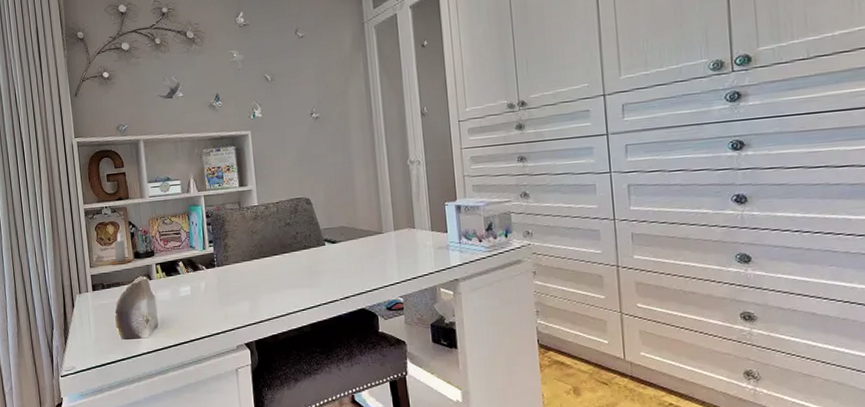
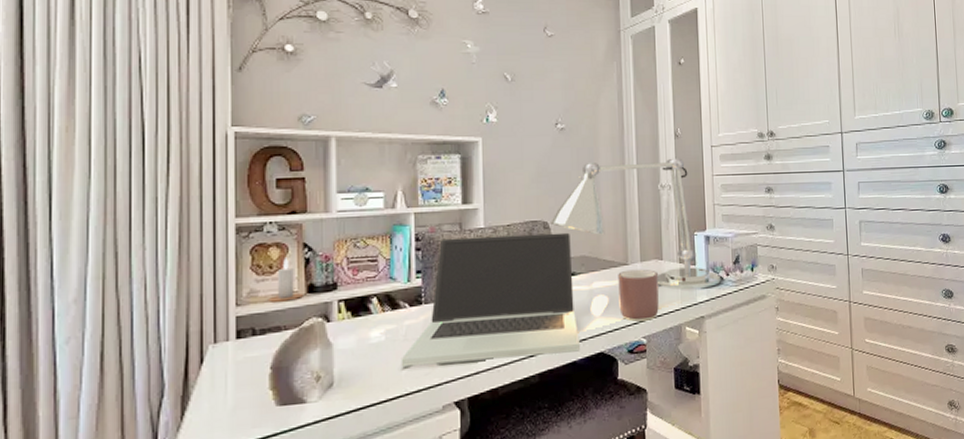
laptop: none [203,207,344,315] -> present [400,232,580,367]
desk lamp: none [312,134,478,255] -> present [551,158,725,290]
mug: none [374,237,414,284] -> present [618,269,660,323]

